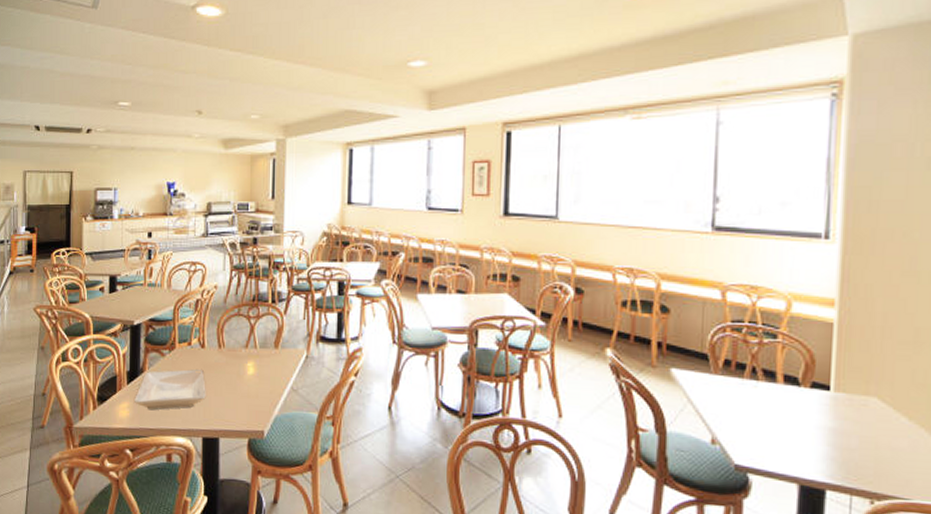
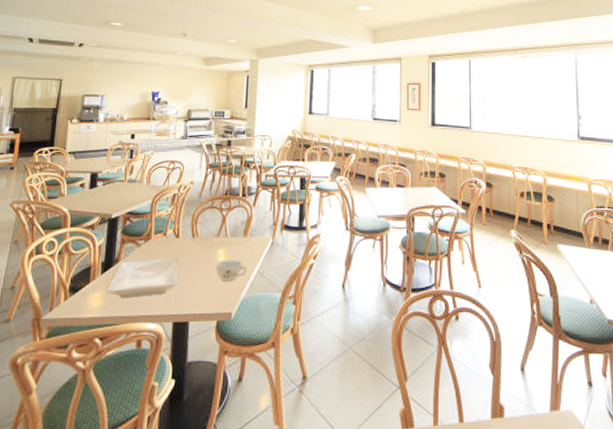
teacup: none [245,374,278,398] -> present [215,260,246,282]

